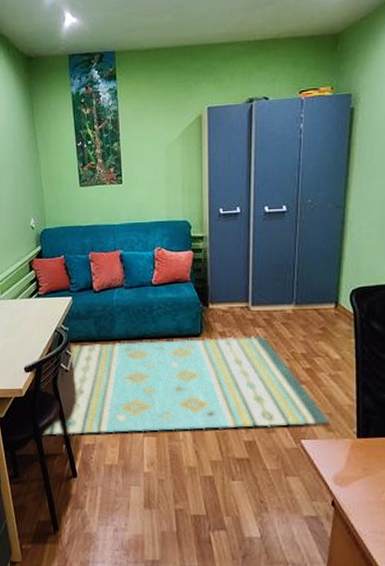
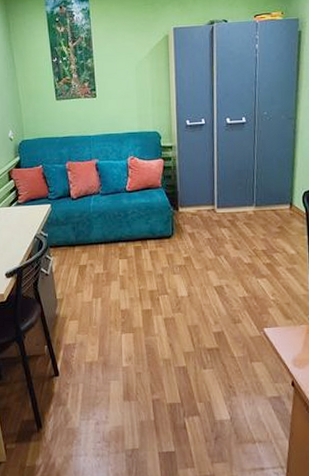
rug: present [42,335,330,435] -> none [24,235,288,338]

